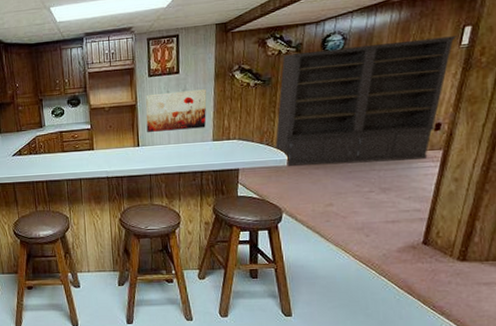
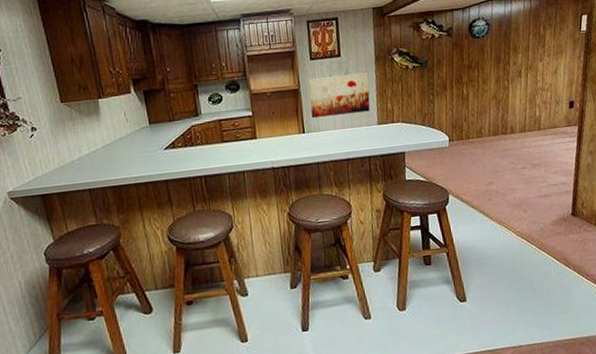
storage cabinet: present [275,36,458,166] -> none [436,23,578,147]

